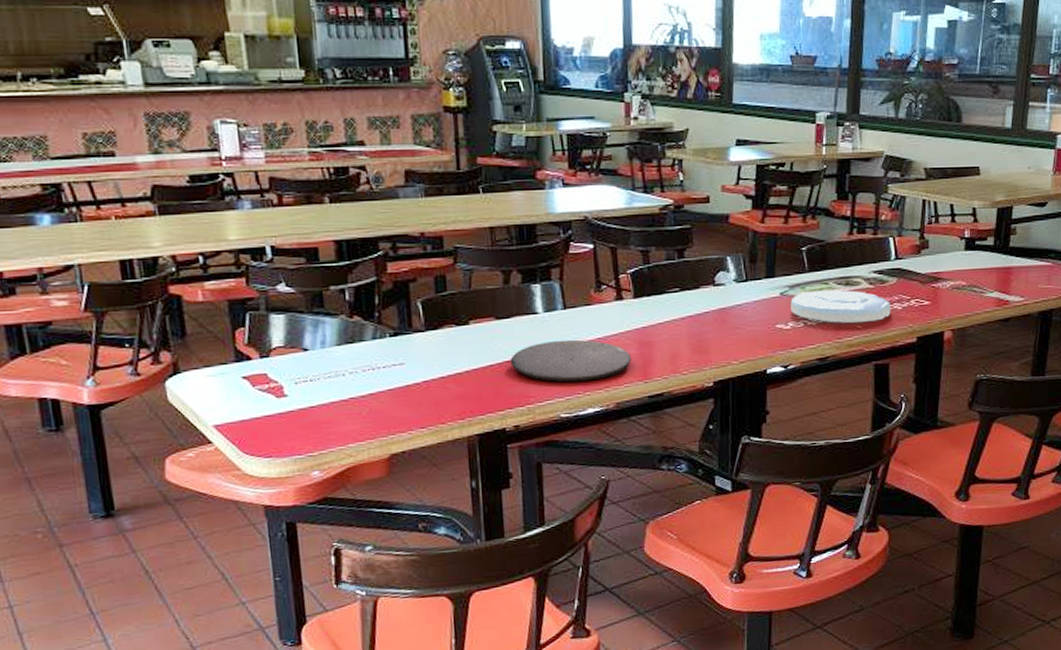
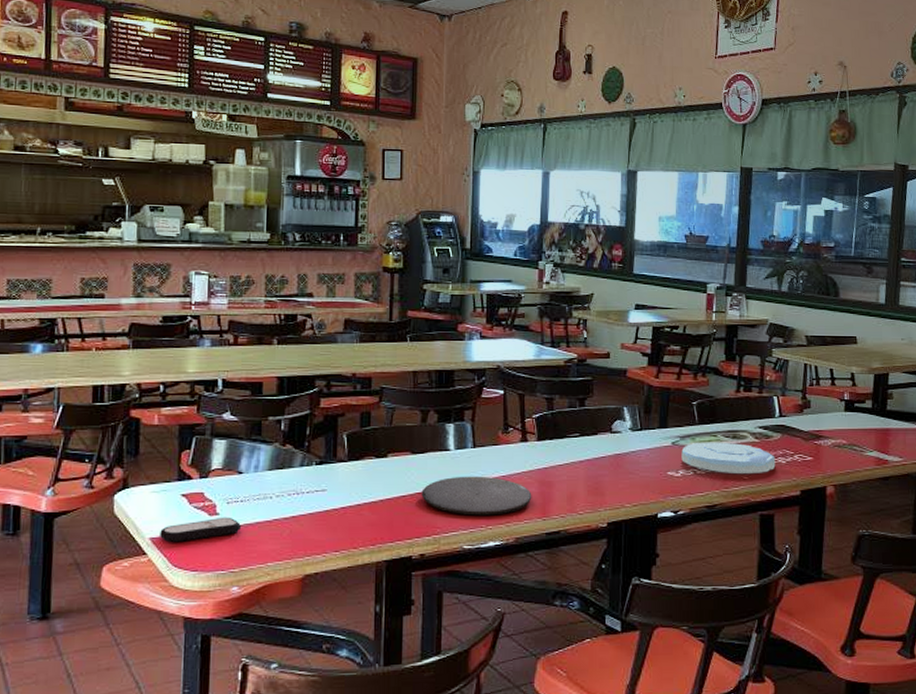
remote control: none [224,398,314,429] -> present [160,517,241,543]

